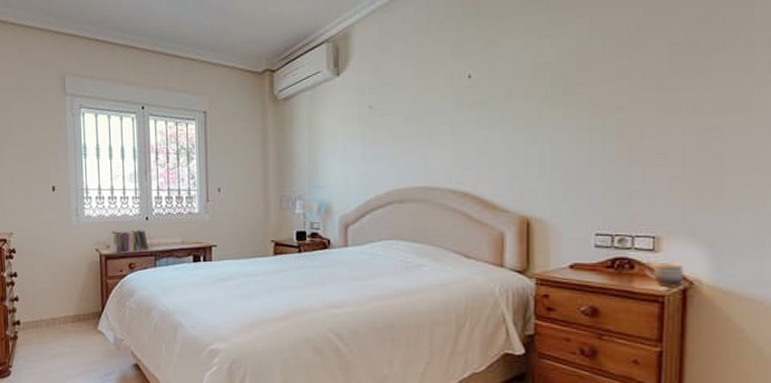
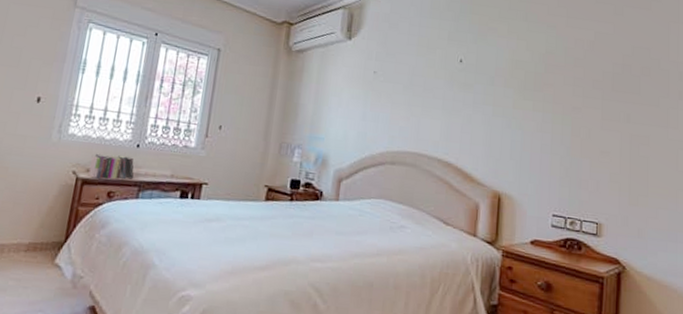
mug: present [644,261,685,288] -> none [589,244,620,271]

